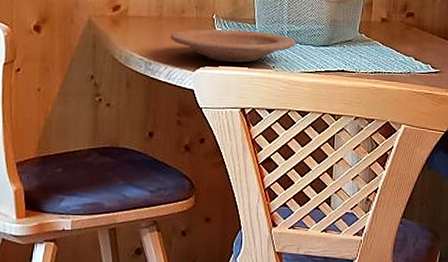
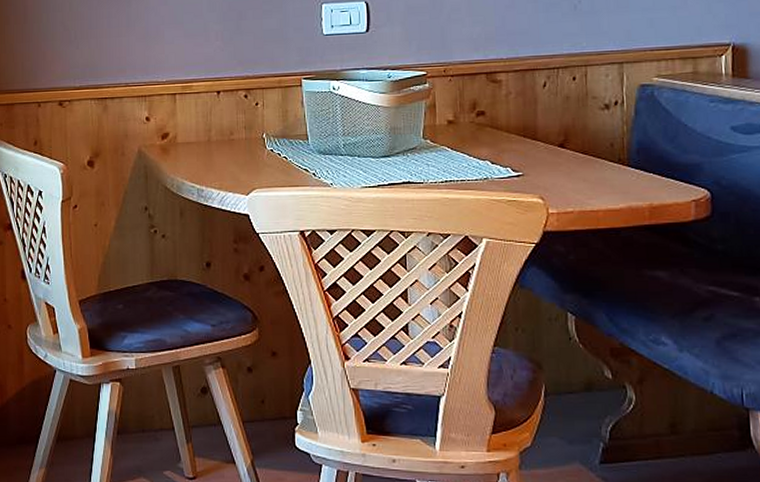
plate: present [170,29,296,63] -> none [220,147,354,182]

